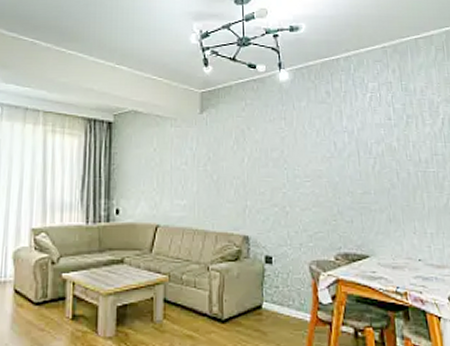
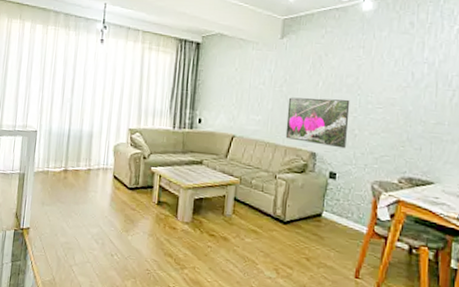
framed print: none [214,174,279,229] -> present [285,97,350,149]

